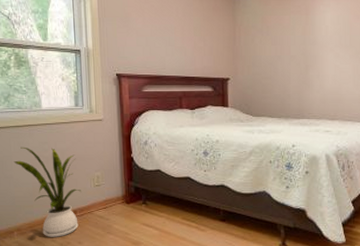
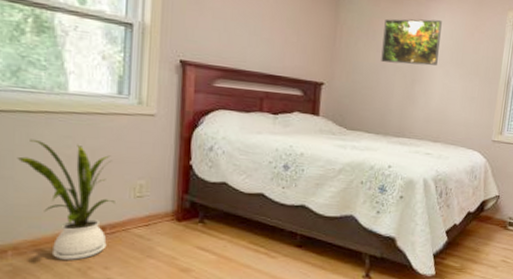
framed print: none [276,8,328,54] -> present [381,18,442,66]

